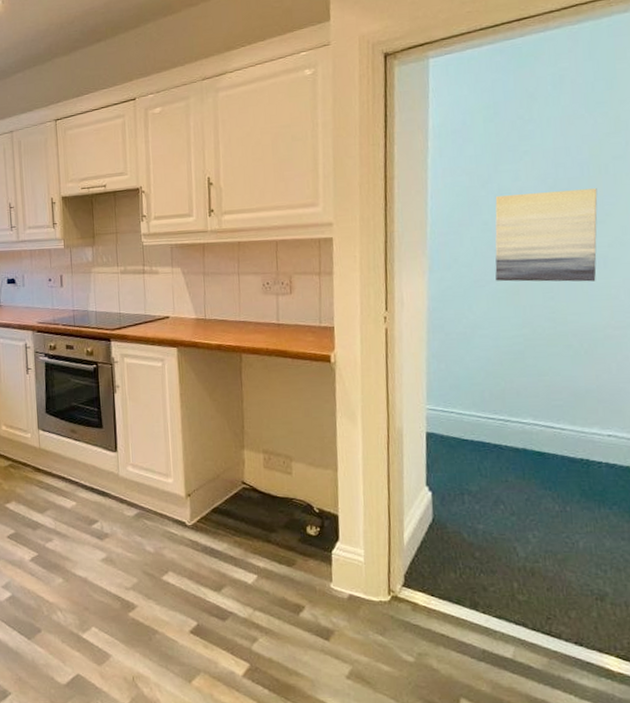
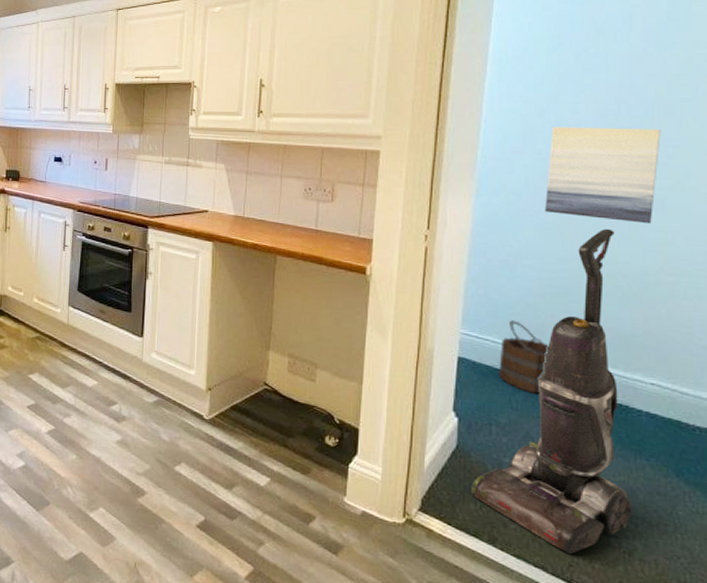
vacuum cleaner: none [450,290,601,608] -> present [471,228,632,555]
bucket: none [465,390,511,459] -> present [499,320,549,394]

